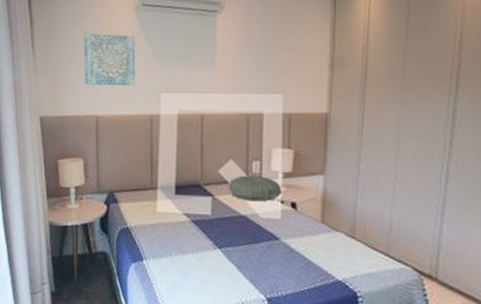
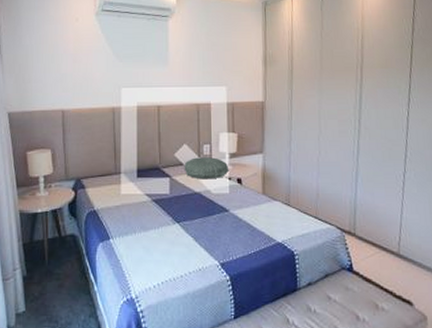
wall art: present [83,32,136,86] -> none [48,34,99,83]

